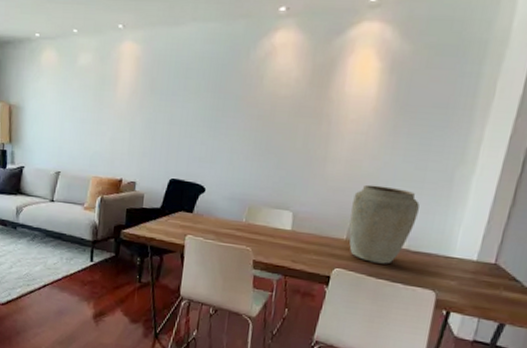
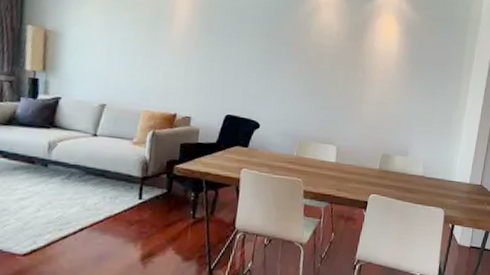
vase: present [349,184,420,264] -> none [381,123,430,189]

